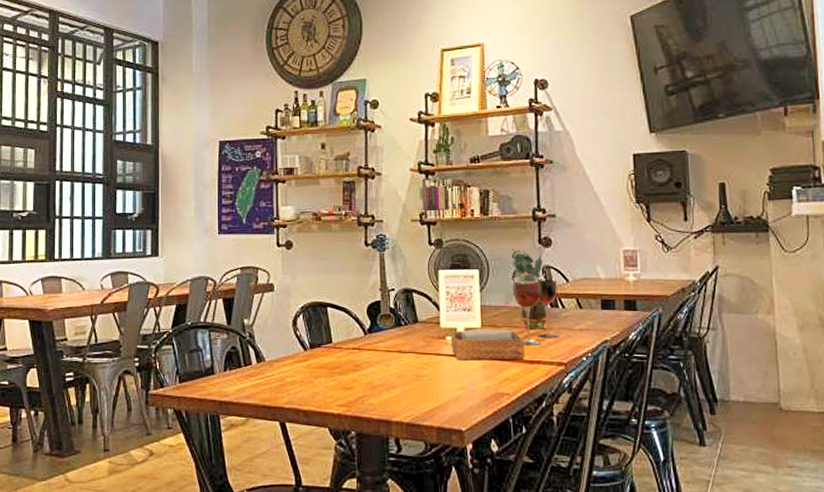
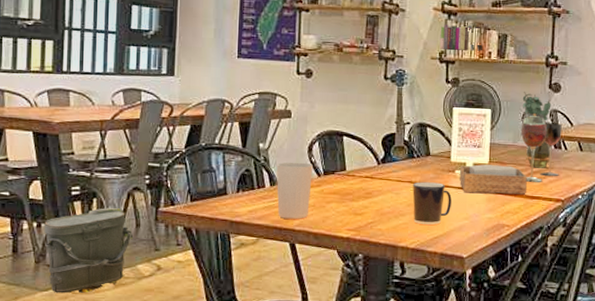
bag: none [41,393,126,483] -> present [44,208,134,294]
cup: none [262,336,299,396] -> present [276,162,313,219]
mug: none [403,351,445,398] -> present [412,182,452,226]

